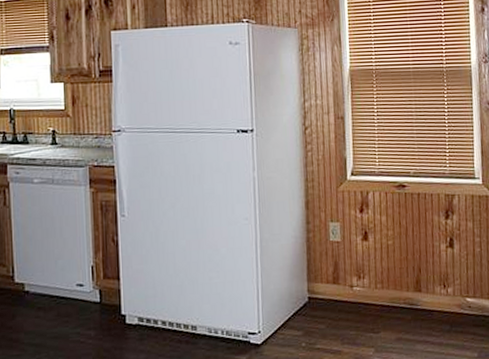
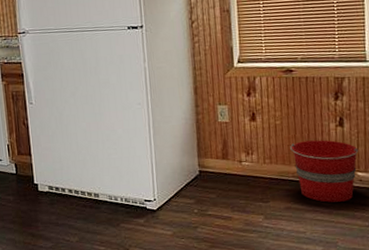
bucket: none [402,262,468,332] -> present [290,140,359,203]

